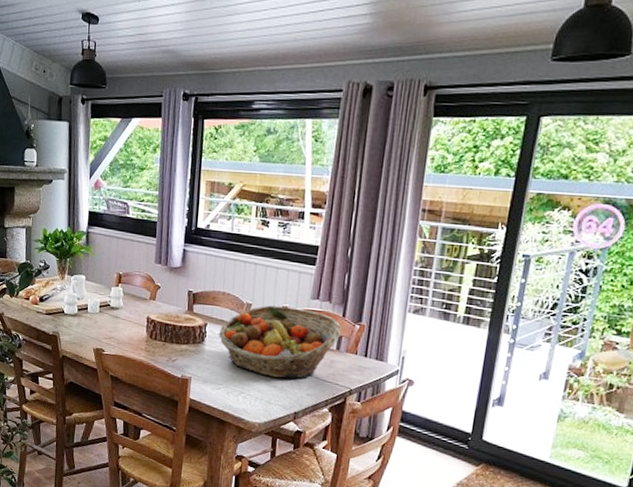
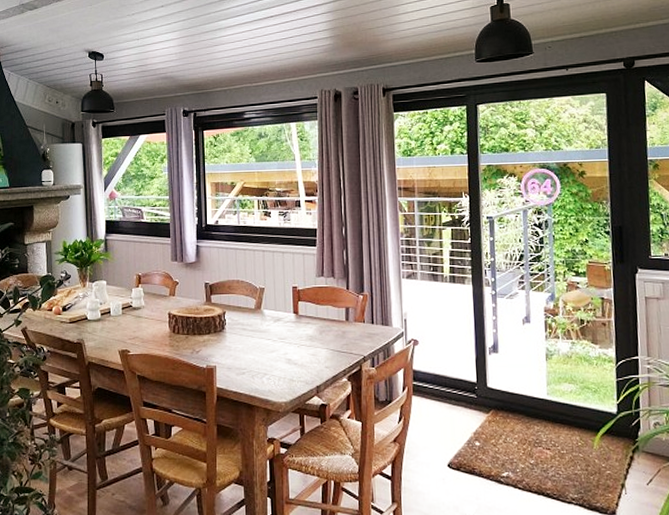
fruit basket: present [218,305,342,379] -> none [237,287,348,355]

